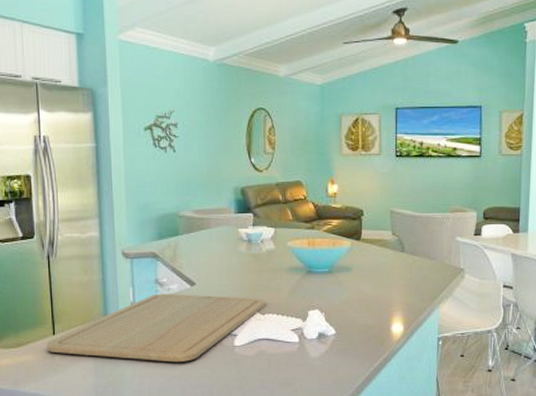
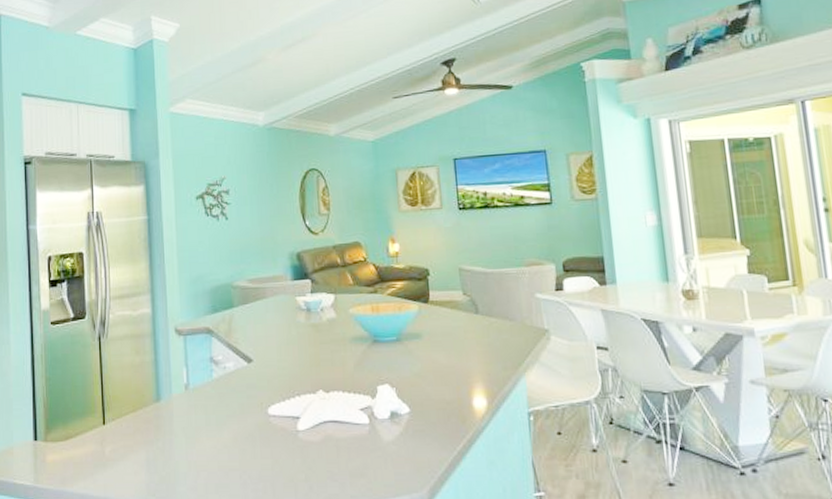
chopping board: present [47,293,266,363] -> none [96,372,330,453]

